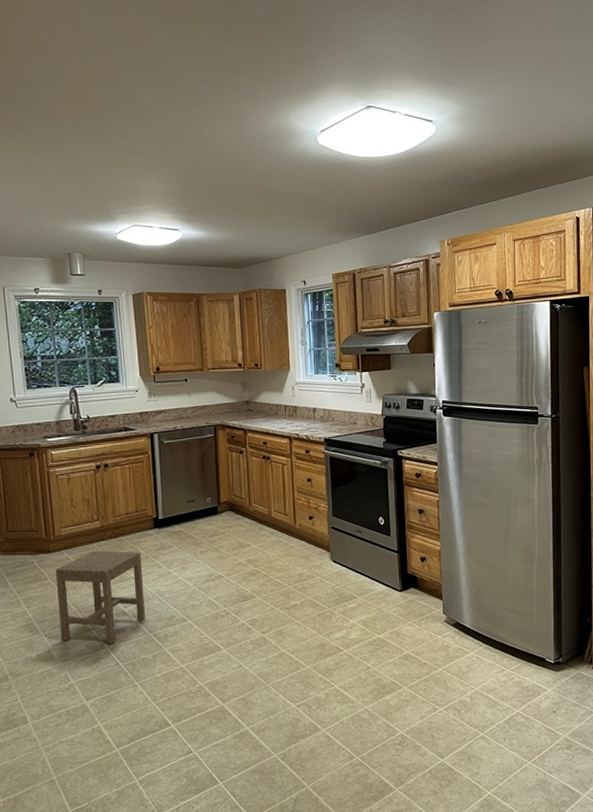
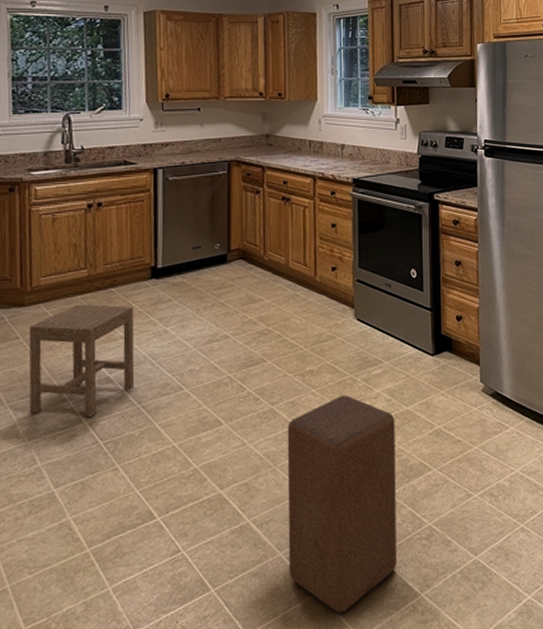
stool: none [276,625,374,803] -> present [287,395,396,614]

